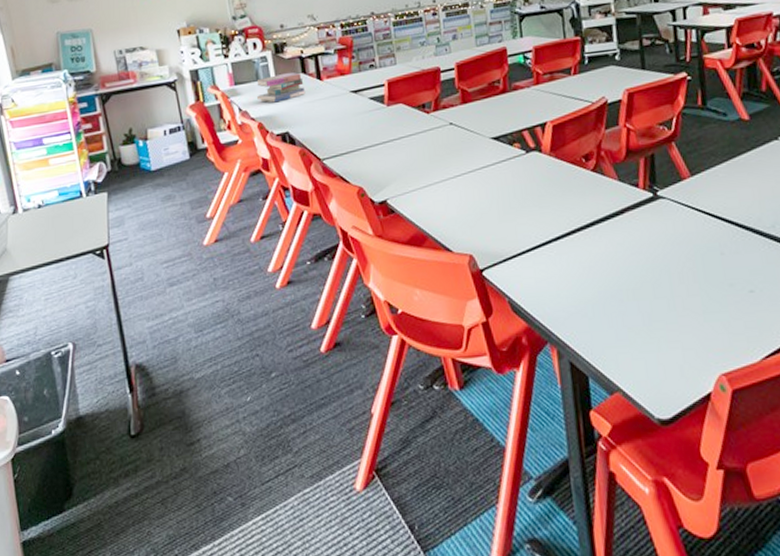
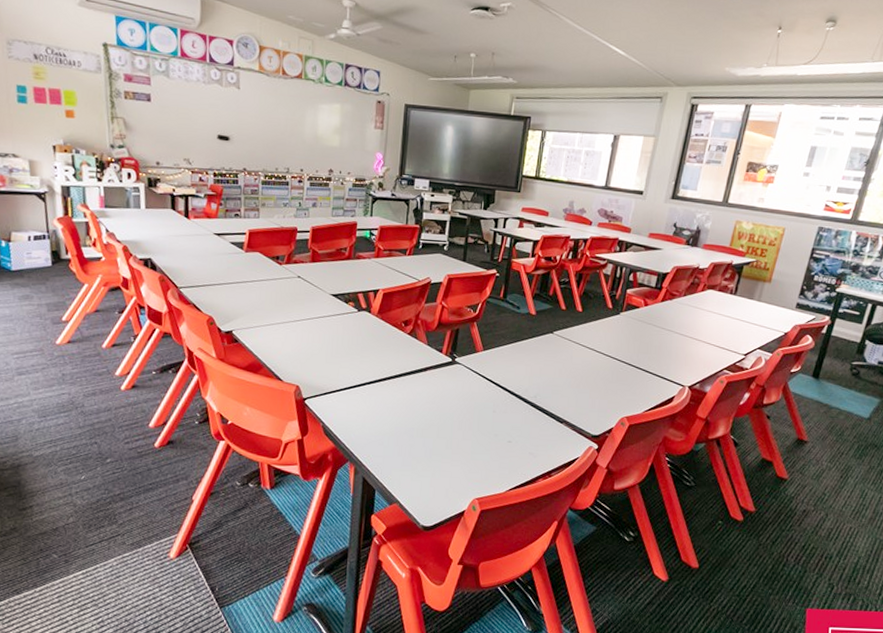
books: present [256,72,306,103] -> none [125,205,172,231]

